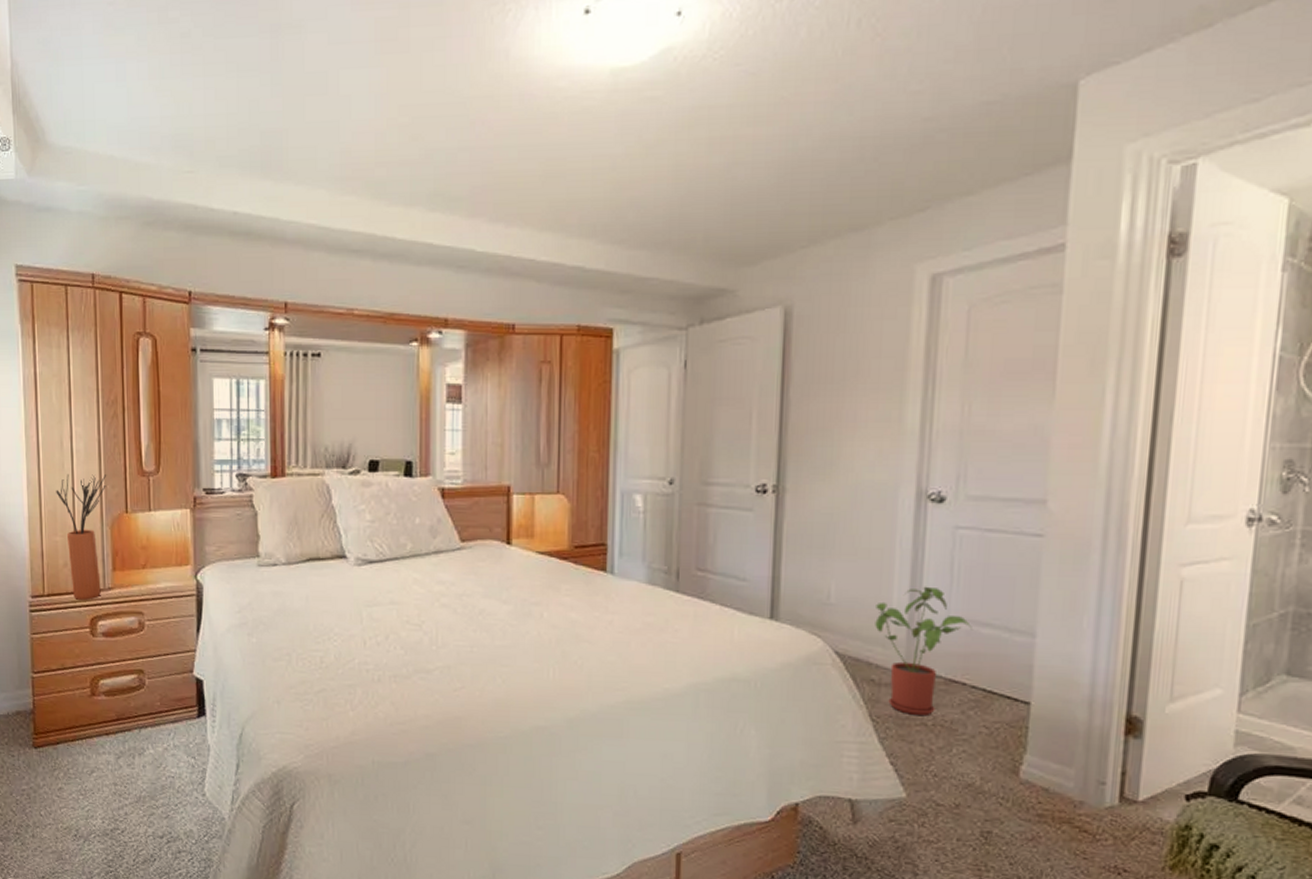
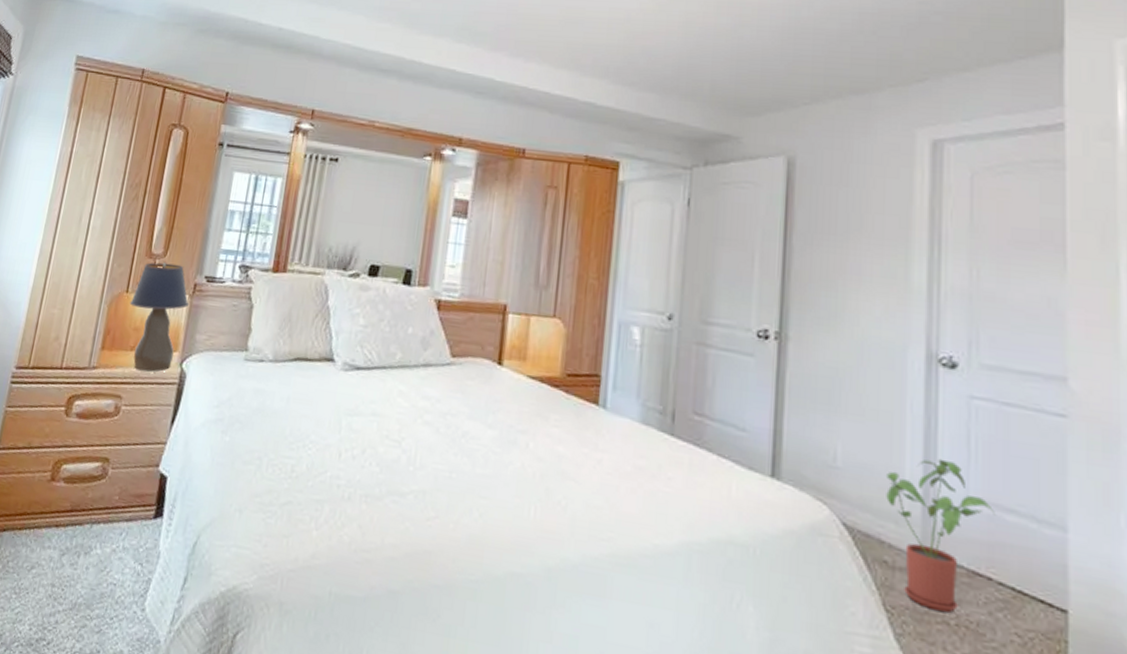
vase: present [56,474,107,601] -> none [57,249,116,378]
table lamp: none [132,479,193,588] -> present [129,263,190,373]

